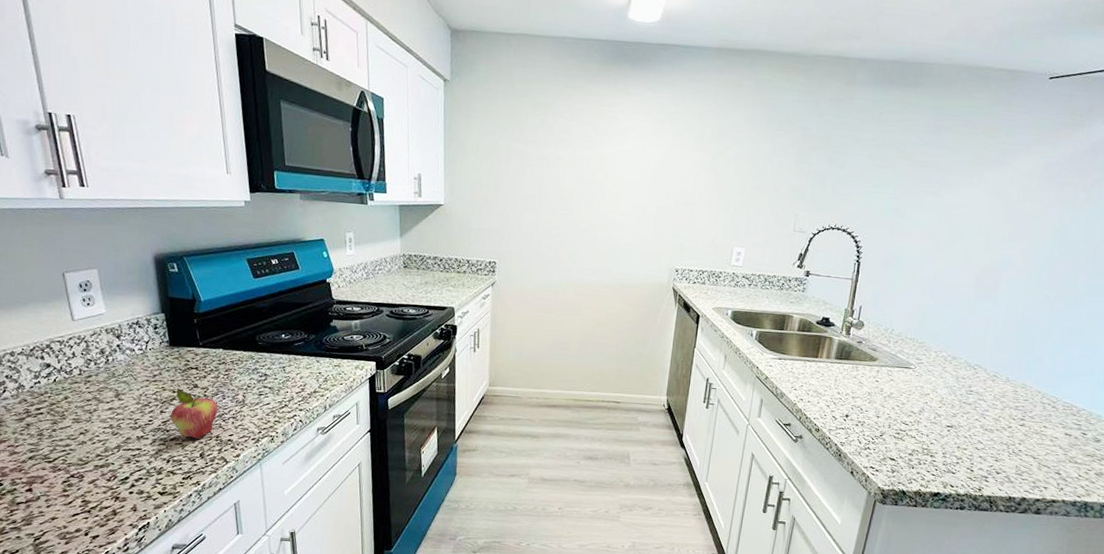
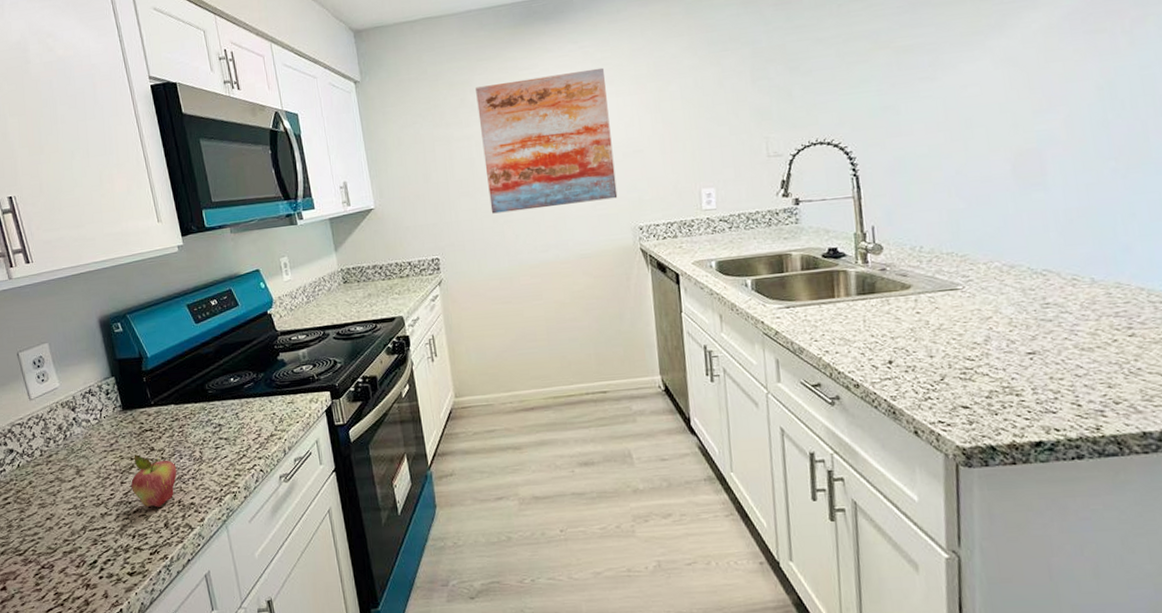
wall art: none [550,112,675,240] -> present [475,67,618,214]

